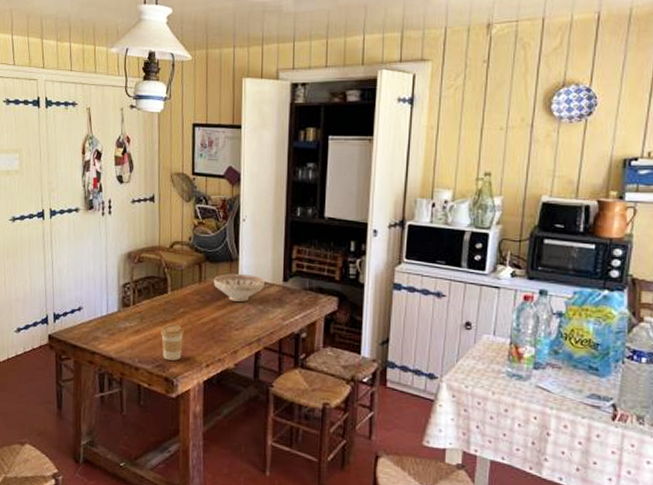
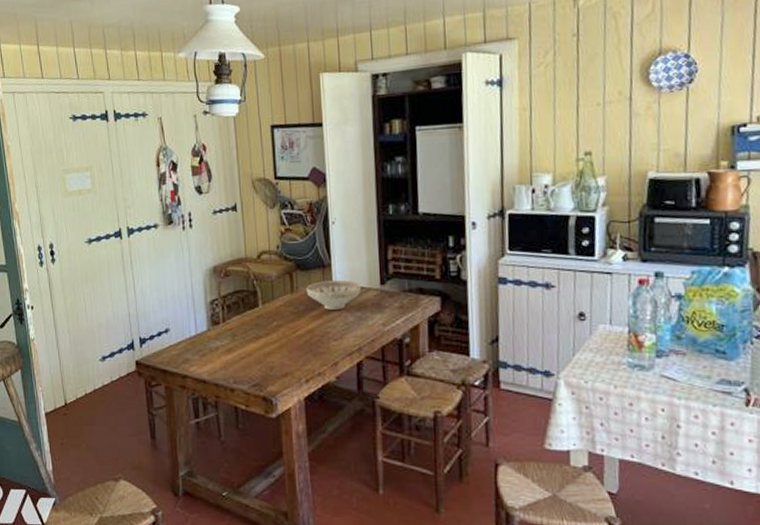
coffee cup: present [161,323,184,361] -> none [255,339,280,378]

